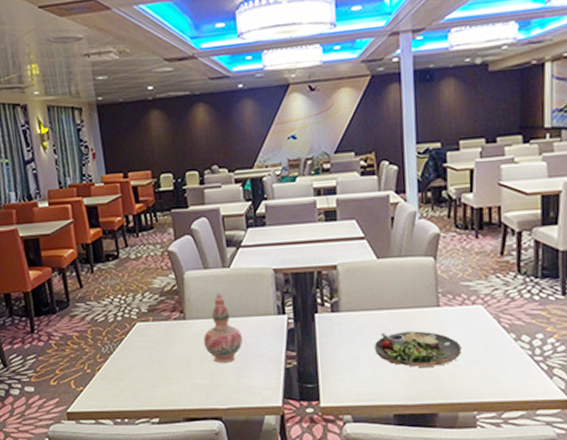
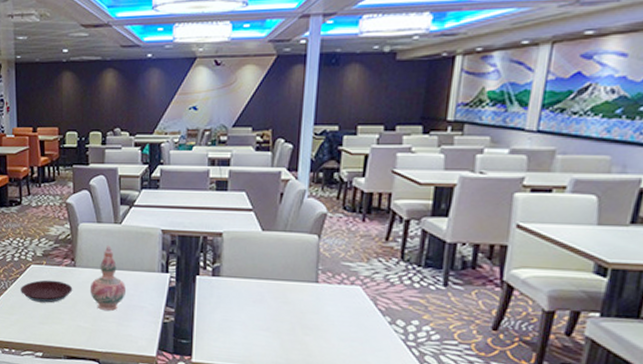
plate: none [127,336,185,363] -> present [21,280,73,303]
dinner plate: present [375,331,461,367] -> none [250,301,335,339]

